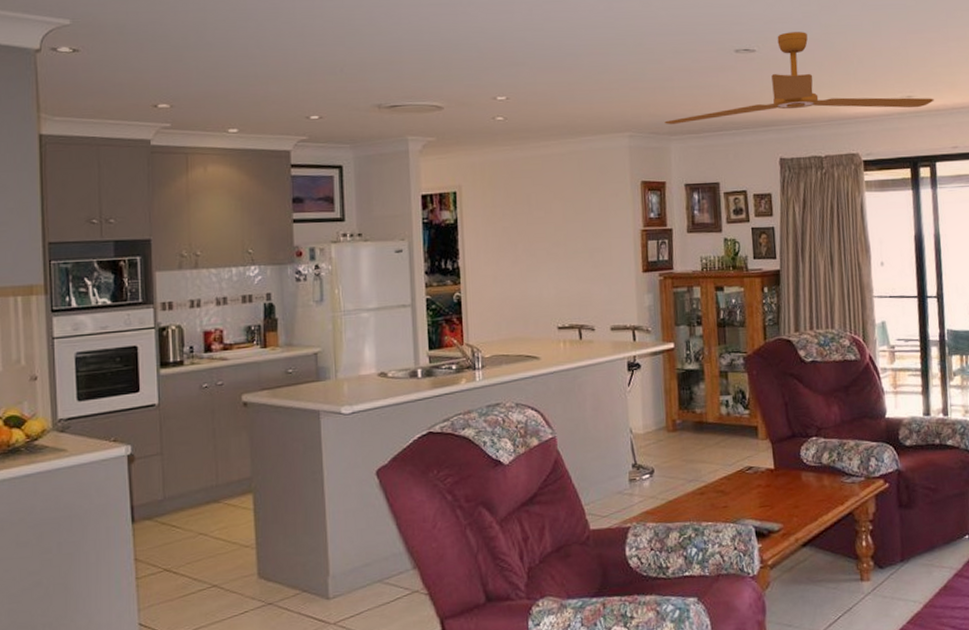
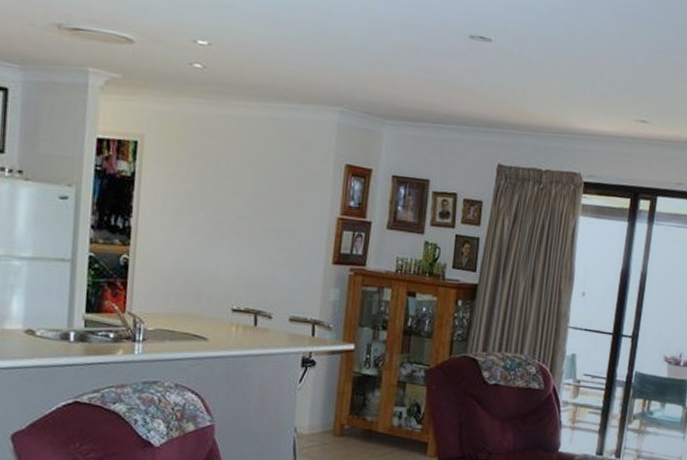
ceiling fan: present [664,32,934,124] -> none [381,26,668,135]

